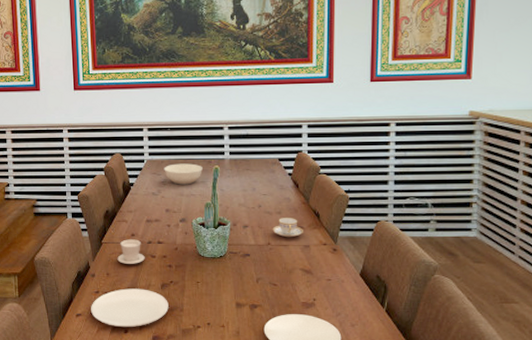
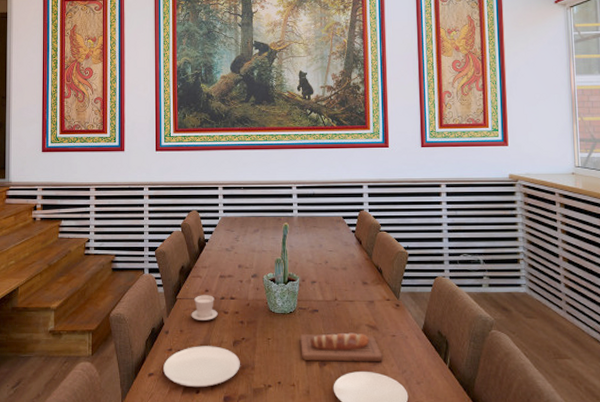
bowl: present [164,163,203,185] -> none [237,220,273,241]
bread loaf: none [231,276,316,304] -> present [300,332,383,361]
teacup: present [272,218,303,238] -> none [338,274,368,294]

